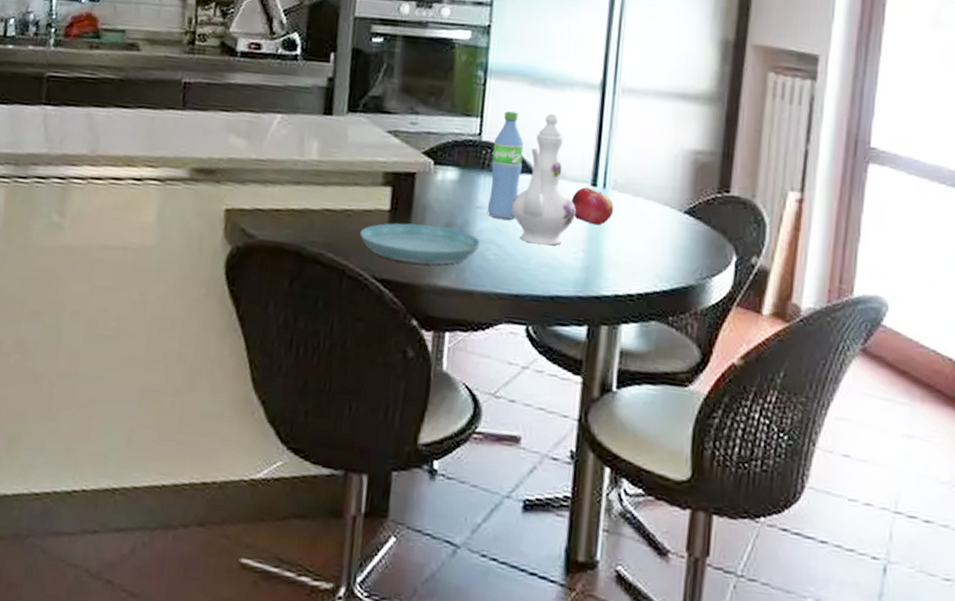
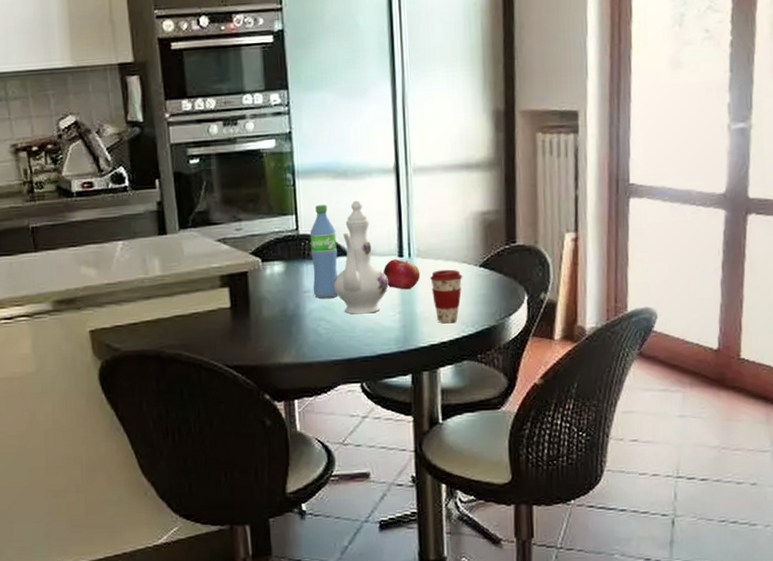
saucer: present [359,223,481,265] -> none [208,313,312,349]
coffee cup: none [624,208,663,274] -> present [430,269,463,324]

